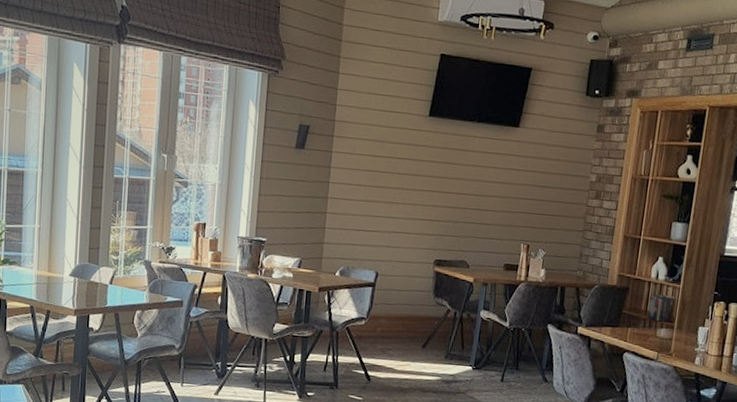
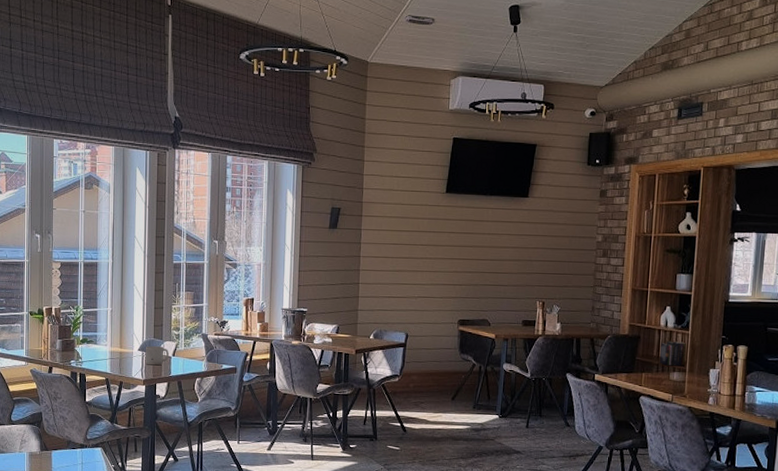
mug: none [77,271,106,294] -> present [145,346,170,366]

